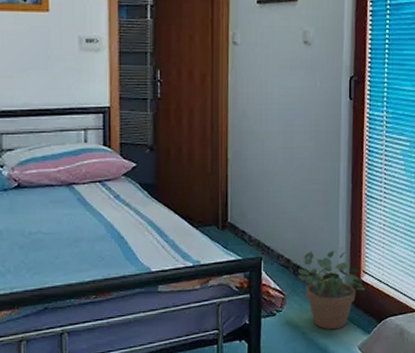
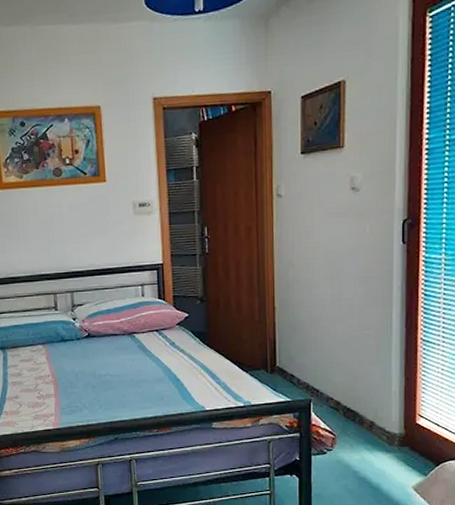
potted plant: present [297,250,366,330] -> none [347,394,422,470]

